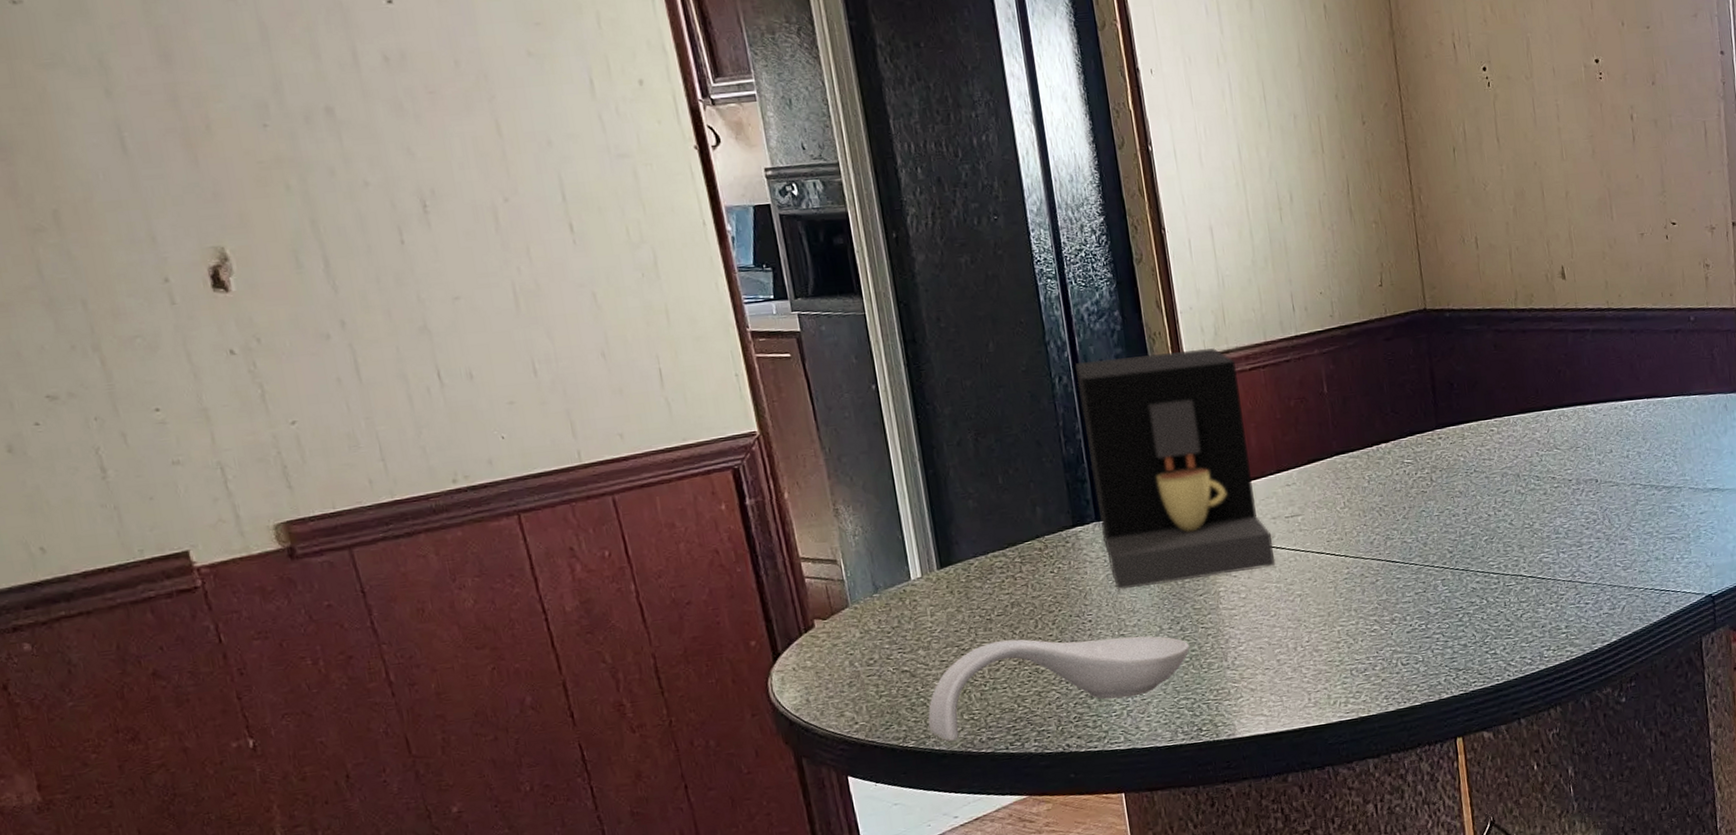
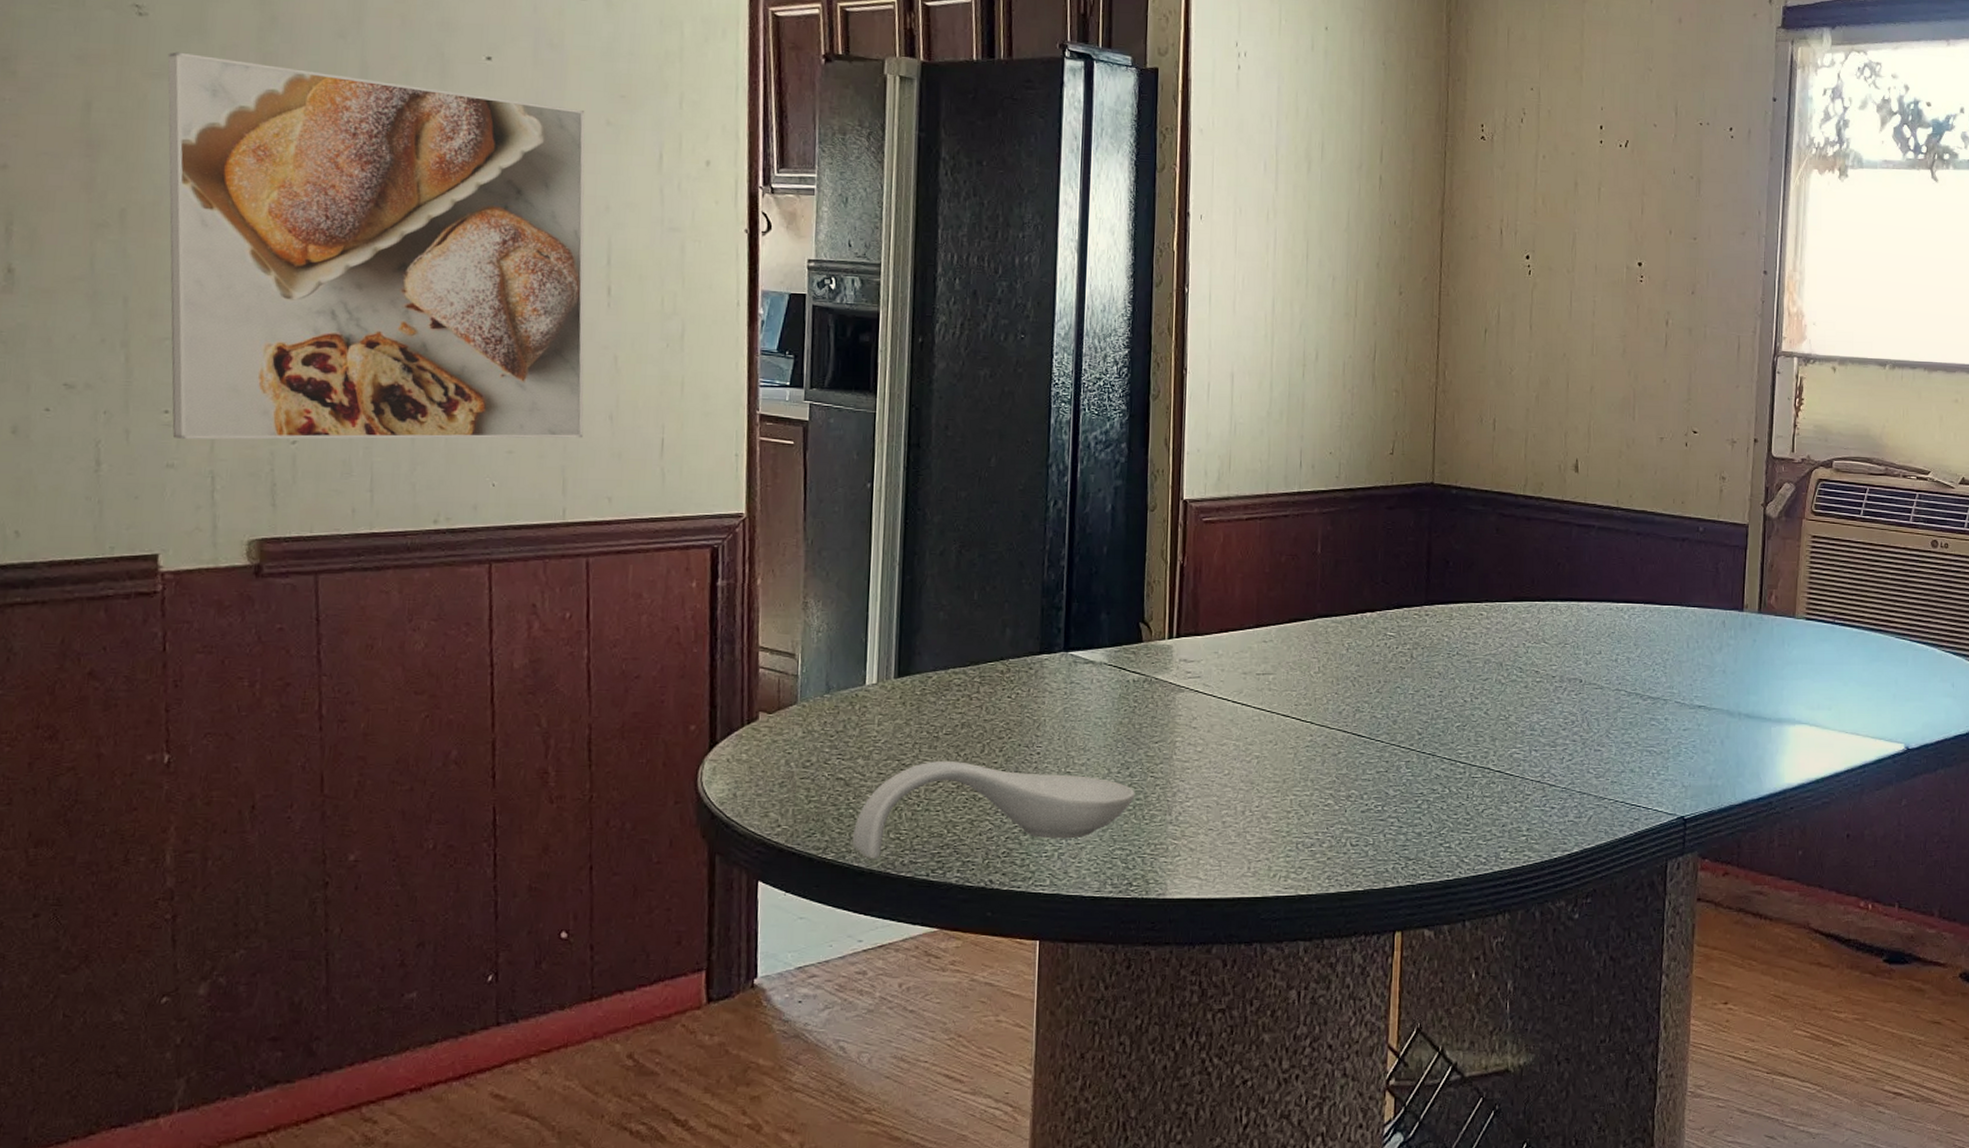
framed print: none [55,37,580,436] -> present [167,52,585,440]
coffee maker: present [1075,348,1276,590] -> none [1068,488,1240,726]

